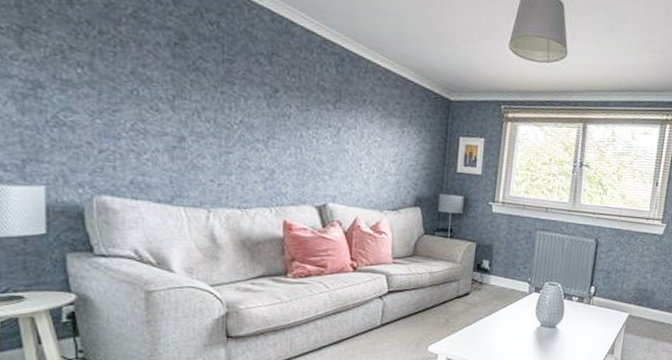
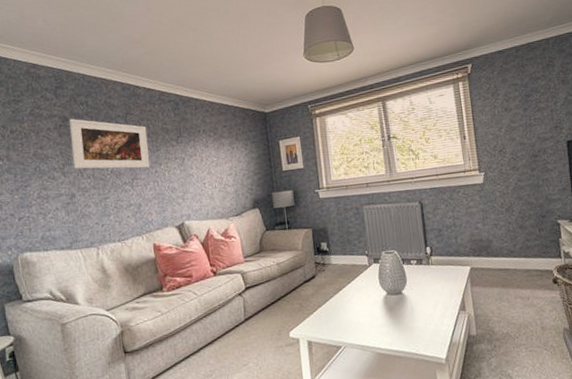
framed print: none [188,38,297,129] -> present [68,118,151,169]

